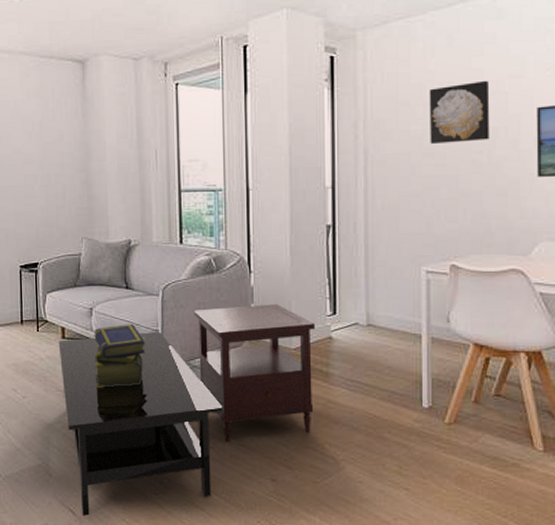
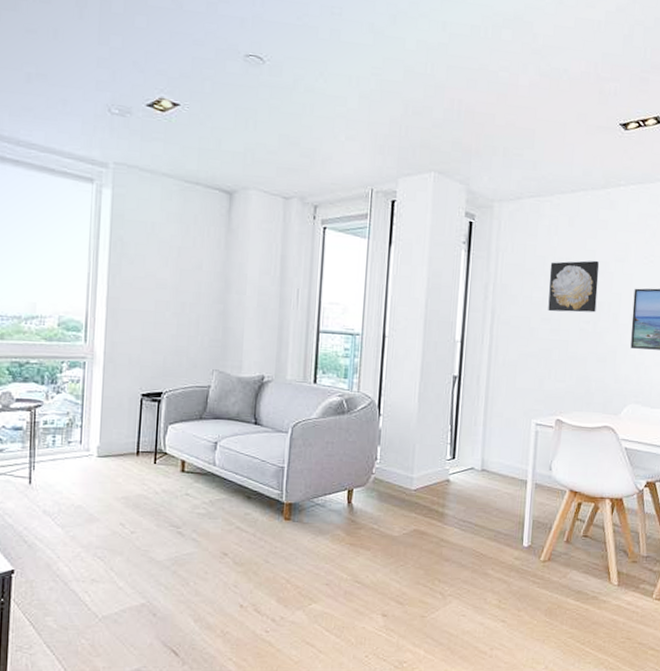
coffee table: present [58,331,223,517] -> none [176,468,342,657]
stack of books: present [94,324,146,388] -> none [213,460,271,524]
side table: present [194,304,316,442] -> none [321,446,436,579]

